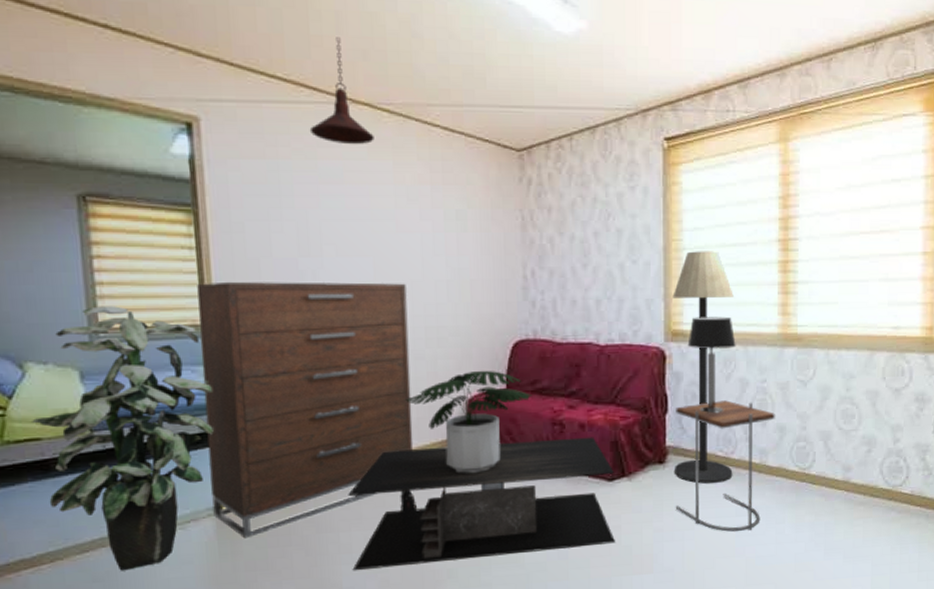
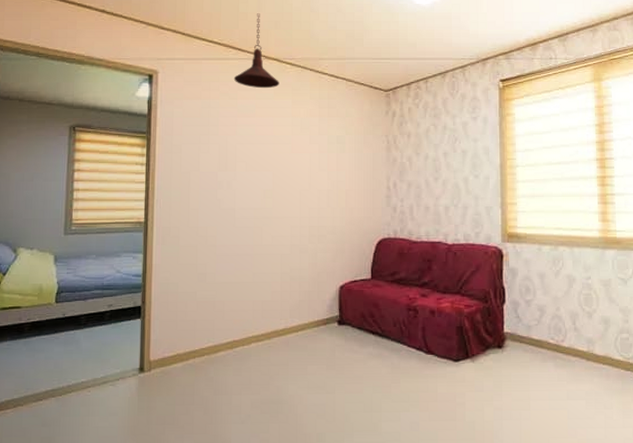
indoor plant: present [32,306,214,571] -> none [16,207,146,418]
dresser: present [197,281,414,539] -> none [137,189,296,396]
coffee table: present [348,437,615,571] -> none [240,322,460,430]
potted plant: present [405,370,533,474] -> none [291,262,392,350]
floor lamp: present [672,251,734,485] -> none [508,168,564,369]
side table: present [675,400,775,532] -> none [512,294,600,414]
table lamp: present [687,316,736,414] -> none [521,222,563,306]

